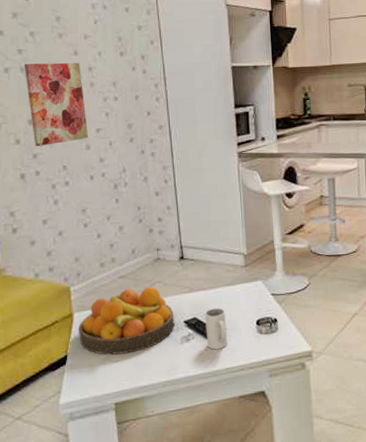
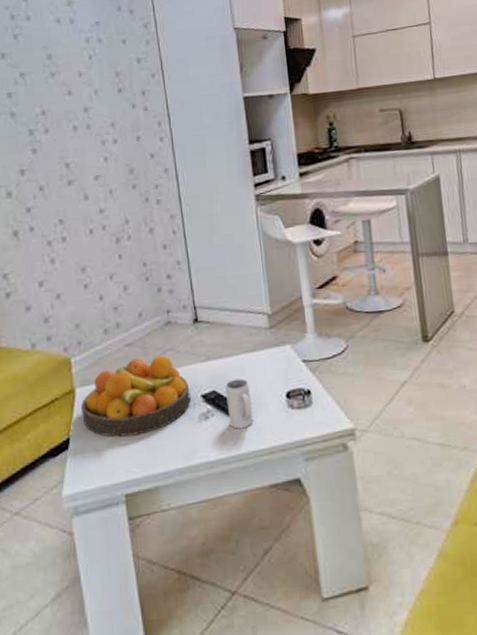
wall art: present [24,62,89,147] -> none [14,103,87,200]

